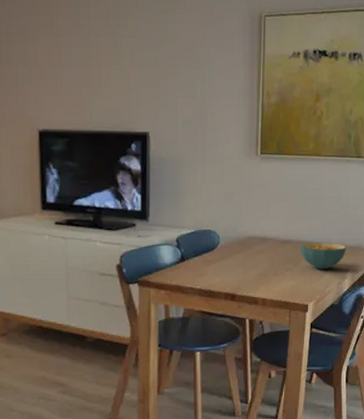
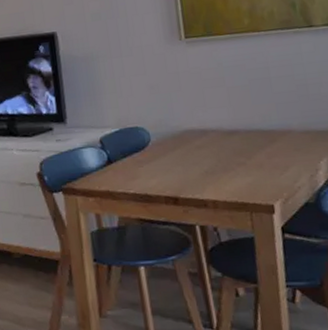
cereal bowl: present [300,242,347,269] -> none [251,128,315,161]

